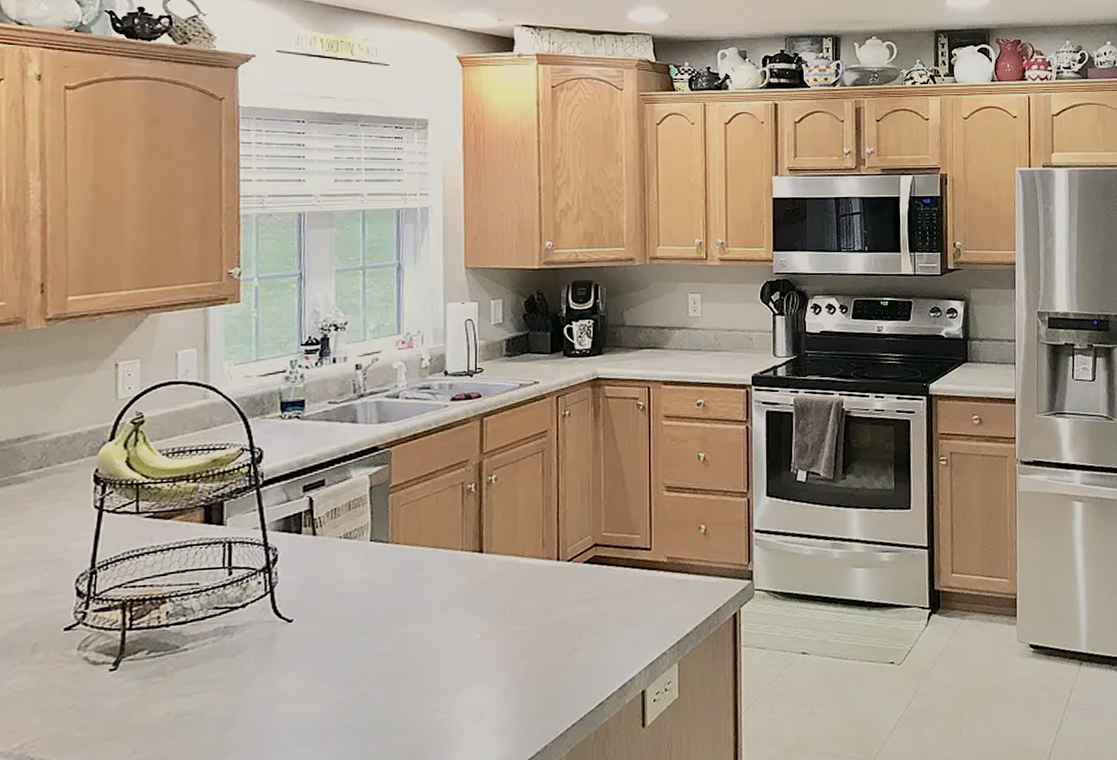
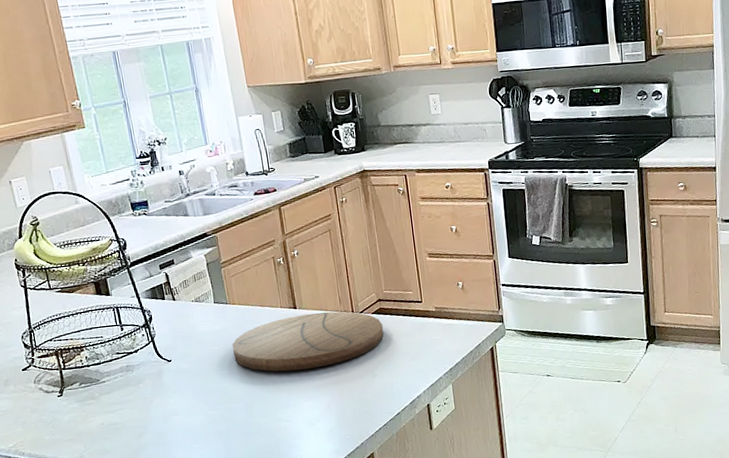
cutting board: none [384,558,595,640] -> present [232,311,384,372]

